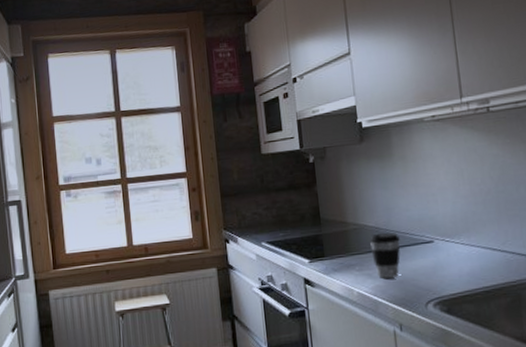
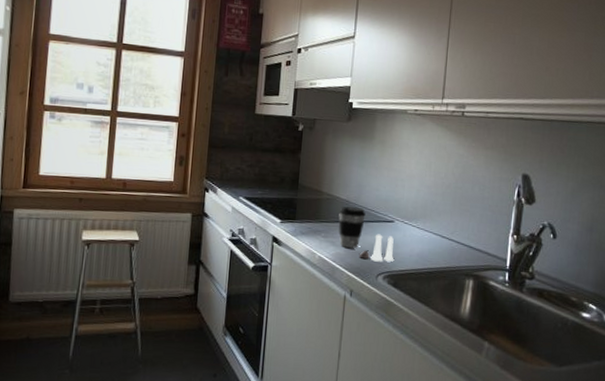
salt and pepper shaker set: none [401,257,443,289] -> present [359,234,394,262]

